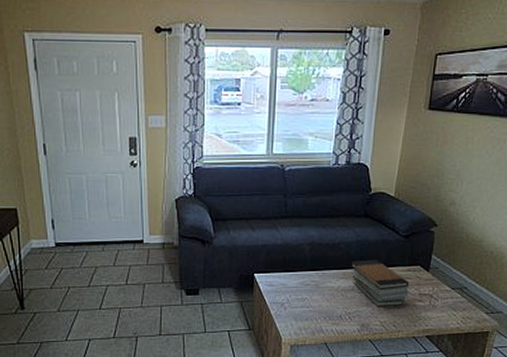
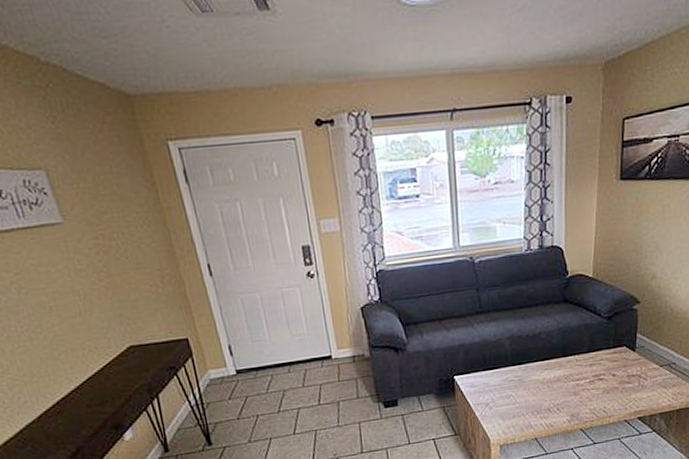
book stack: present [351,260,410,307] -> none [554,346,617,395]

